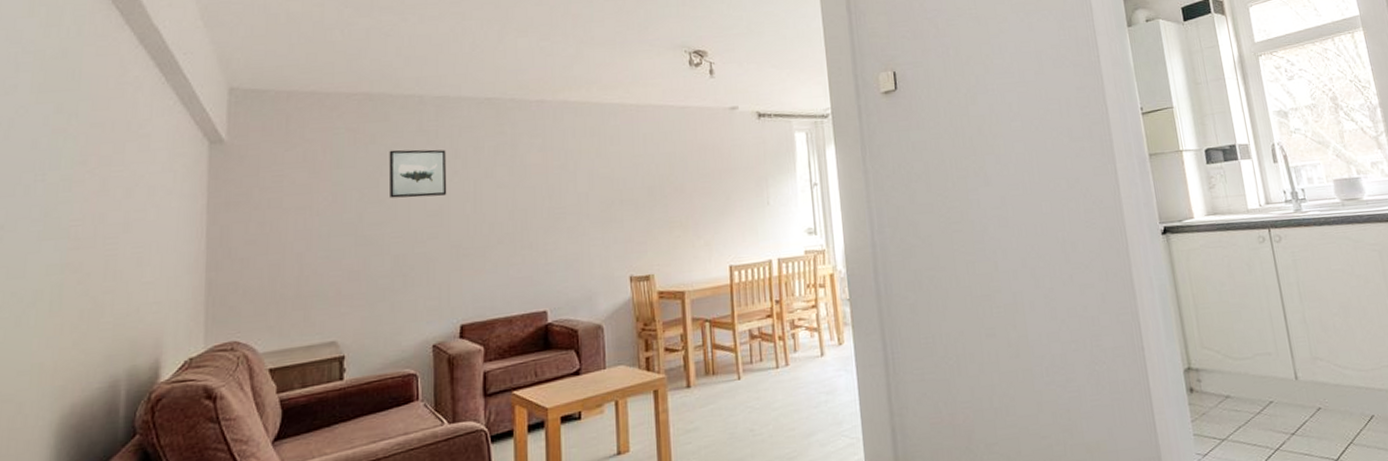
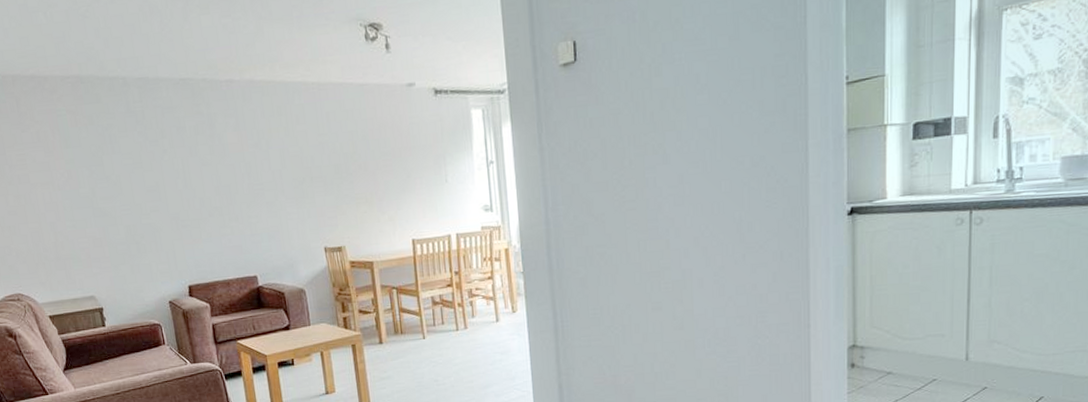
wall art: present [388,149,447,198] -> none [106,129,161,175]

